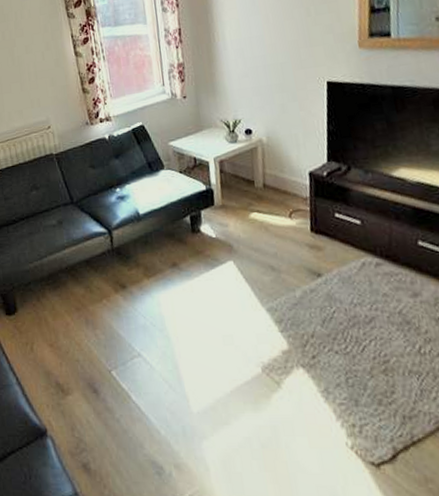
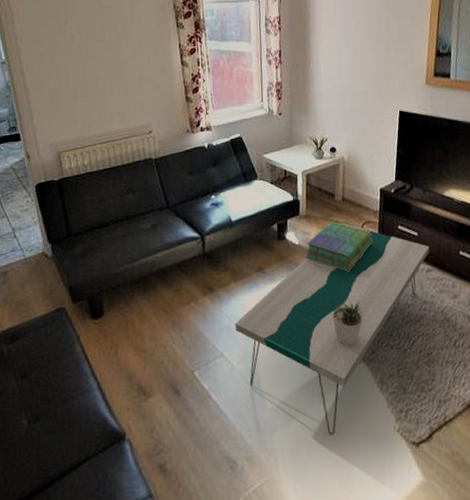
coffee table: none [151,212,378,447] -> present [235,223,430,435]
stack of books: none [224,211,305,267] -> present [305,221,373,272]
potted plant: none [260,298,300,350] -> present [332,300,364,346]

